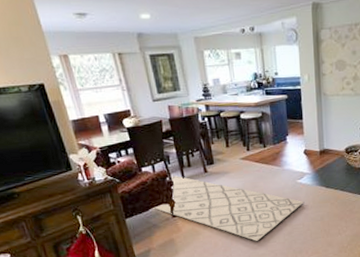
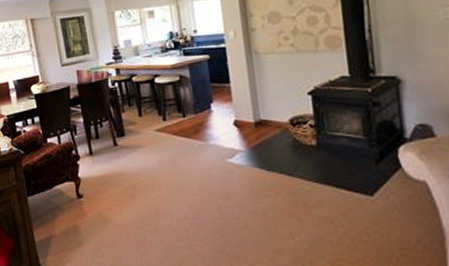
rug: present [152,175,304,241] -> none [56,148,237,237]

